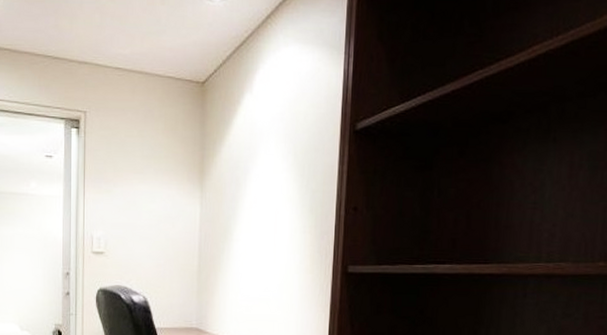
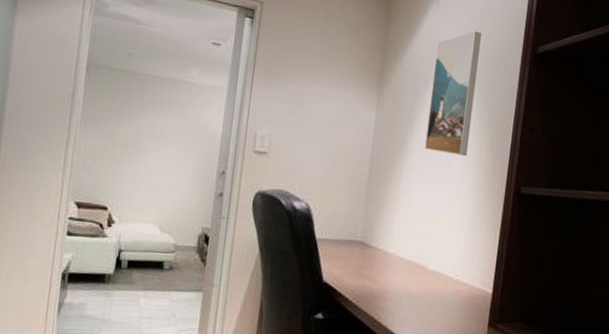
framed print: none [250,115,297,241] -> present [425,31,481,157]

